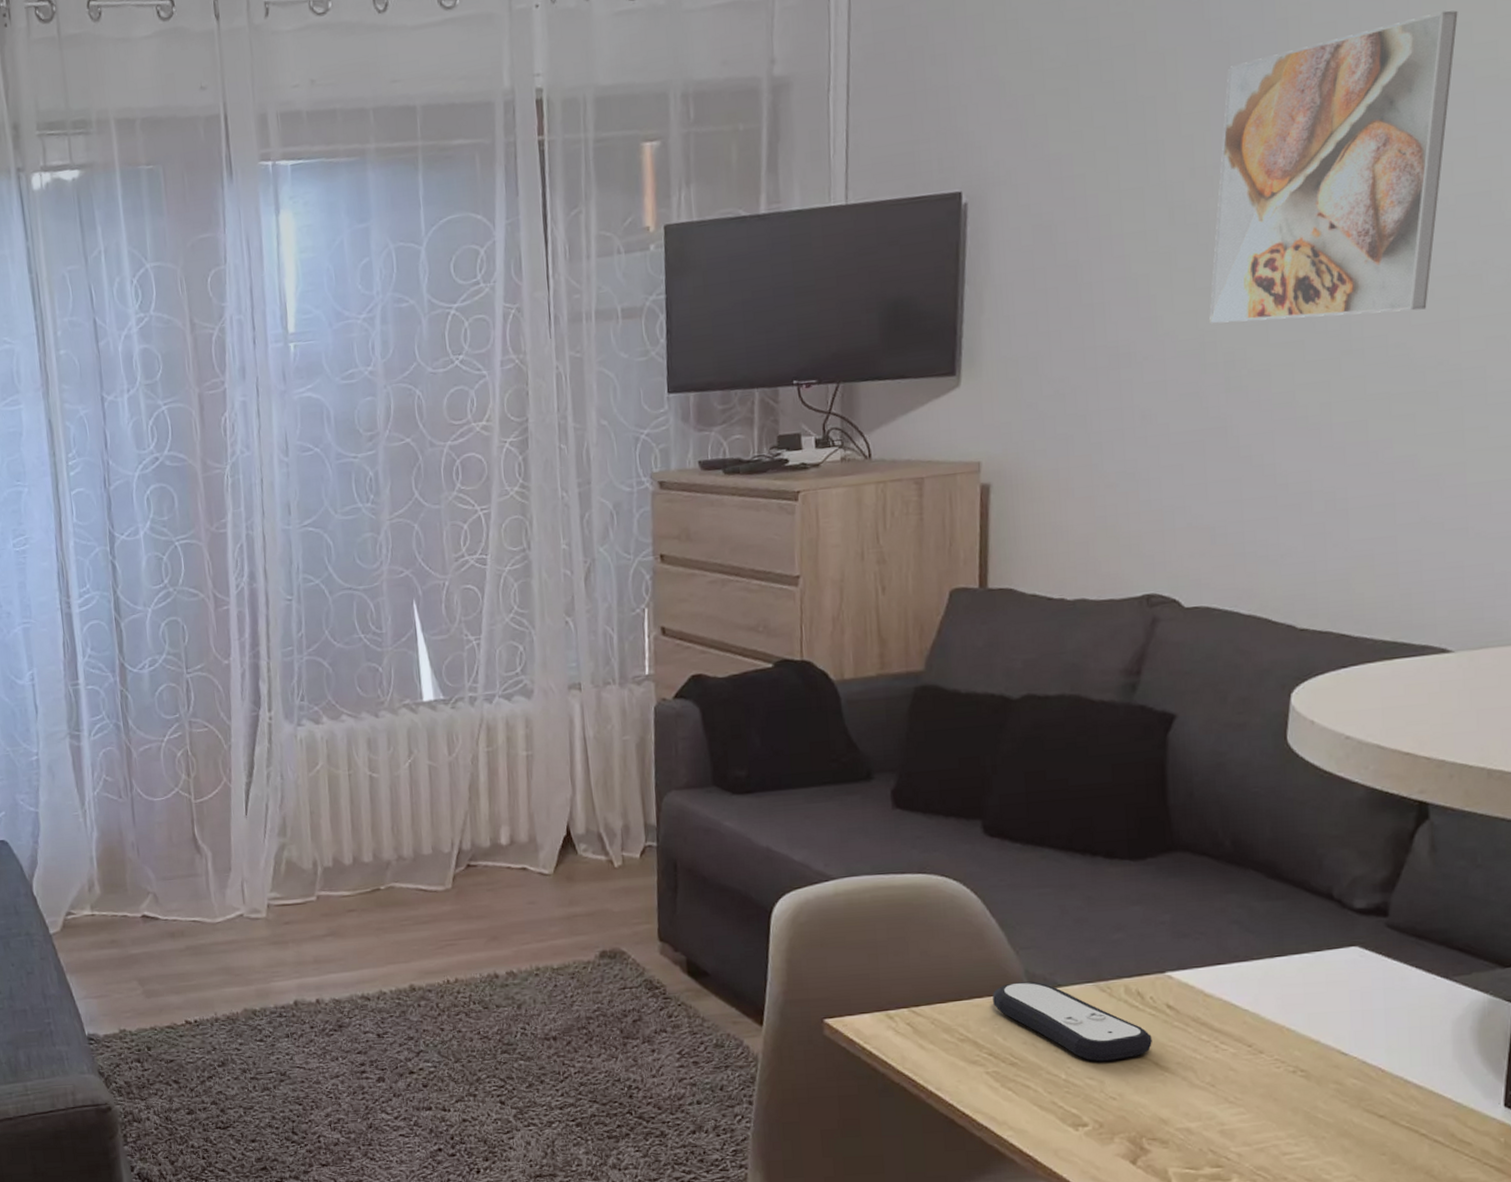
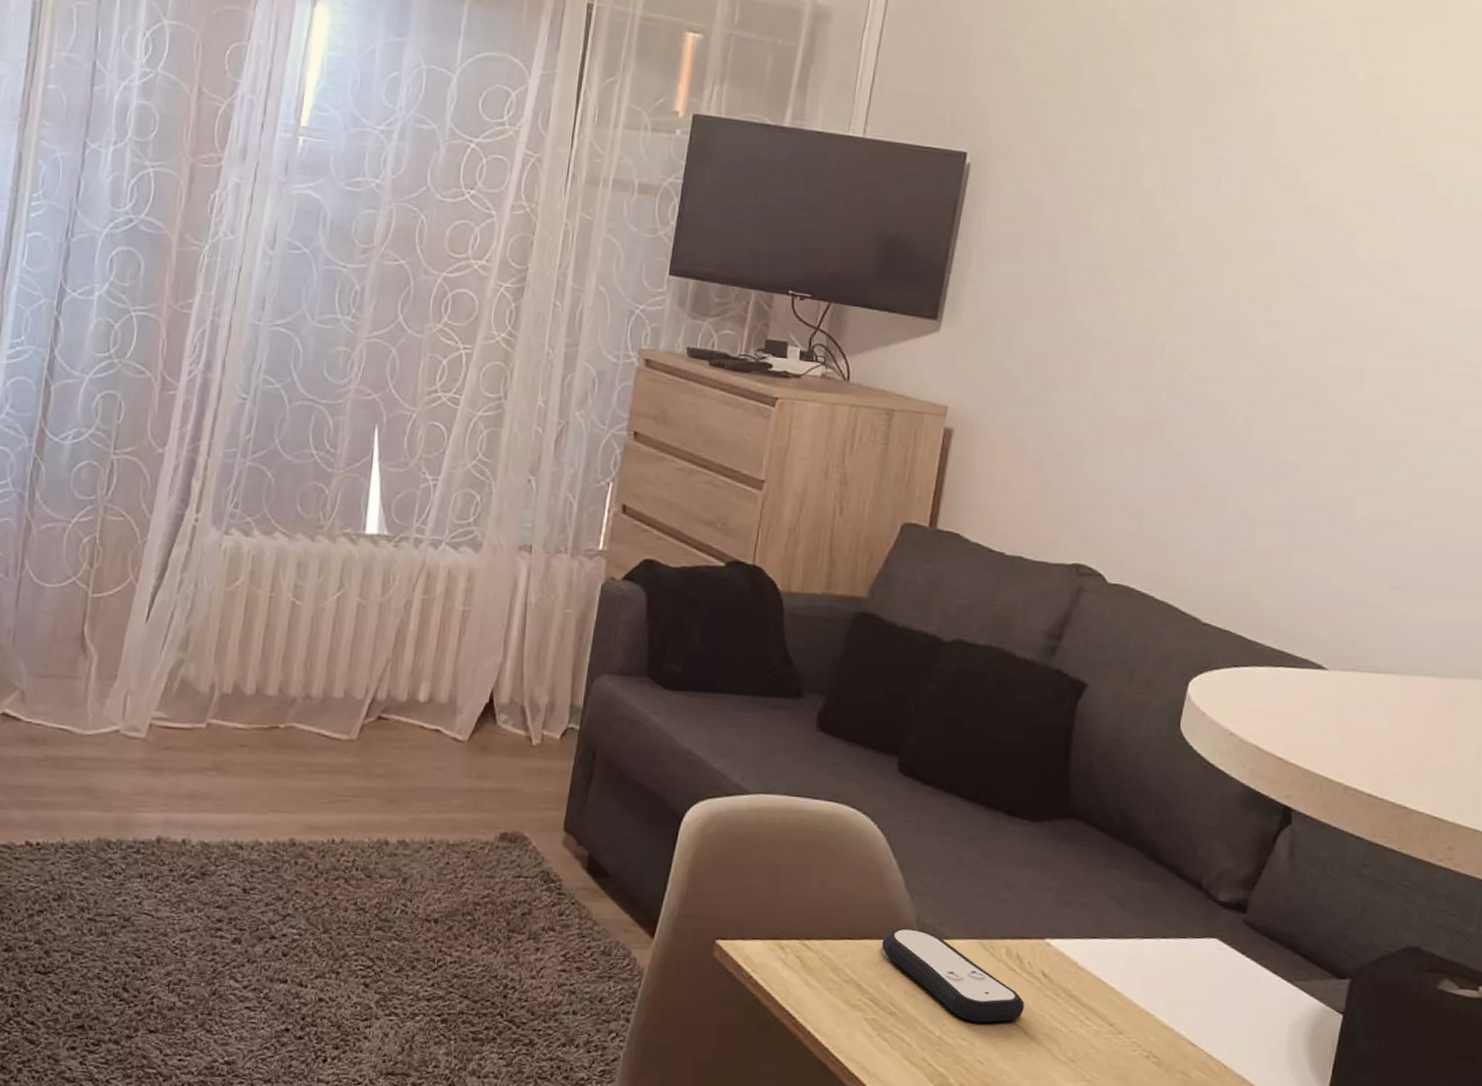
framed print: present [1209,10,1458,323] -> none [1162,101,1391,354]

